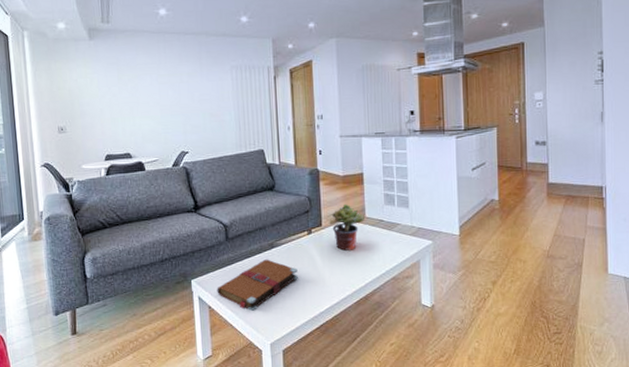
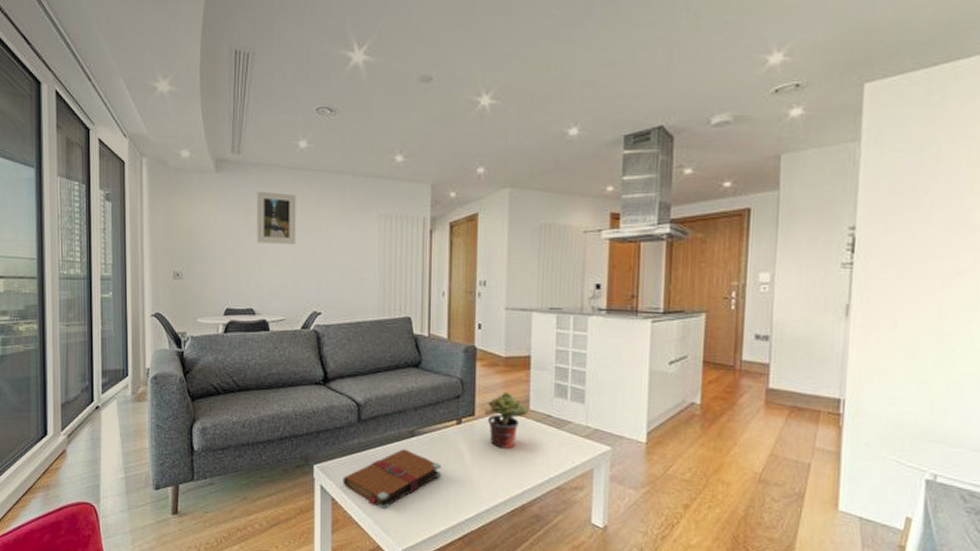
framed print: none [126,53,163,98] -> present [257,191,296,244]

